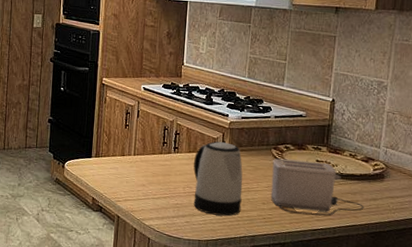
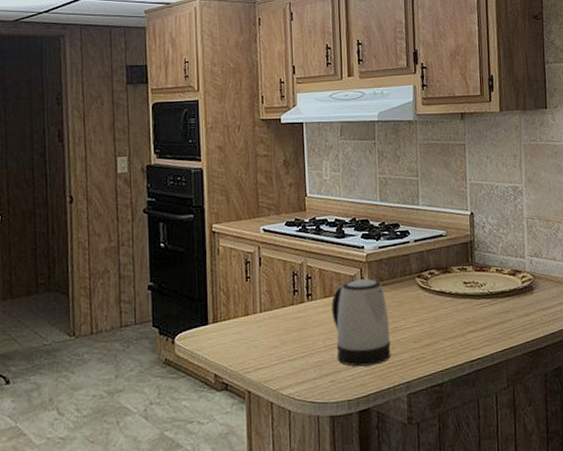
toaster: present [270,158,364,217] -> none [418,284,518,347]

